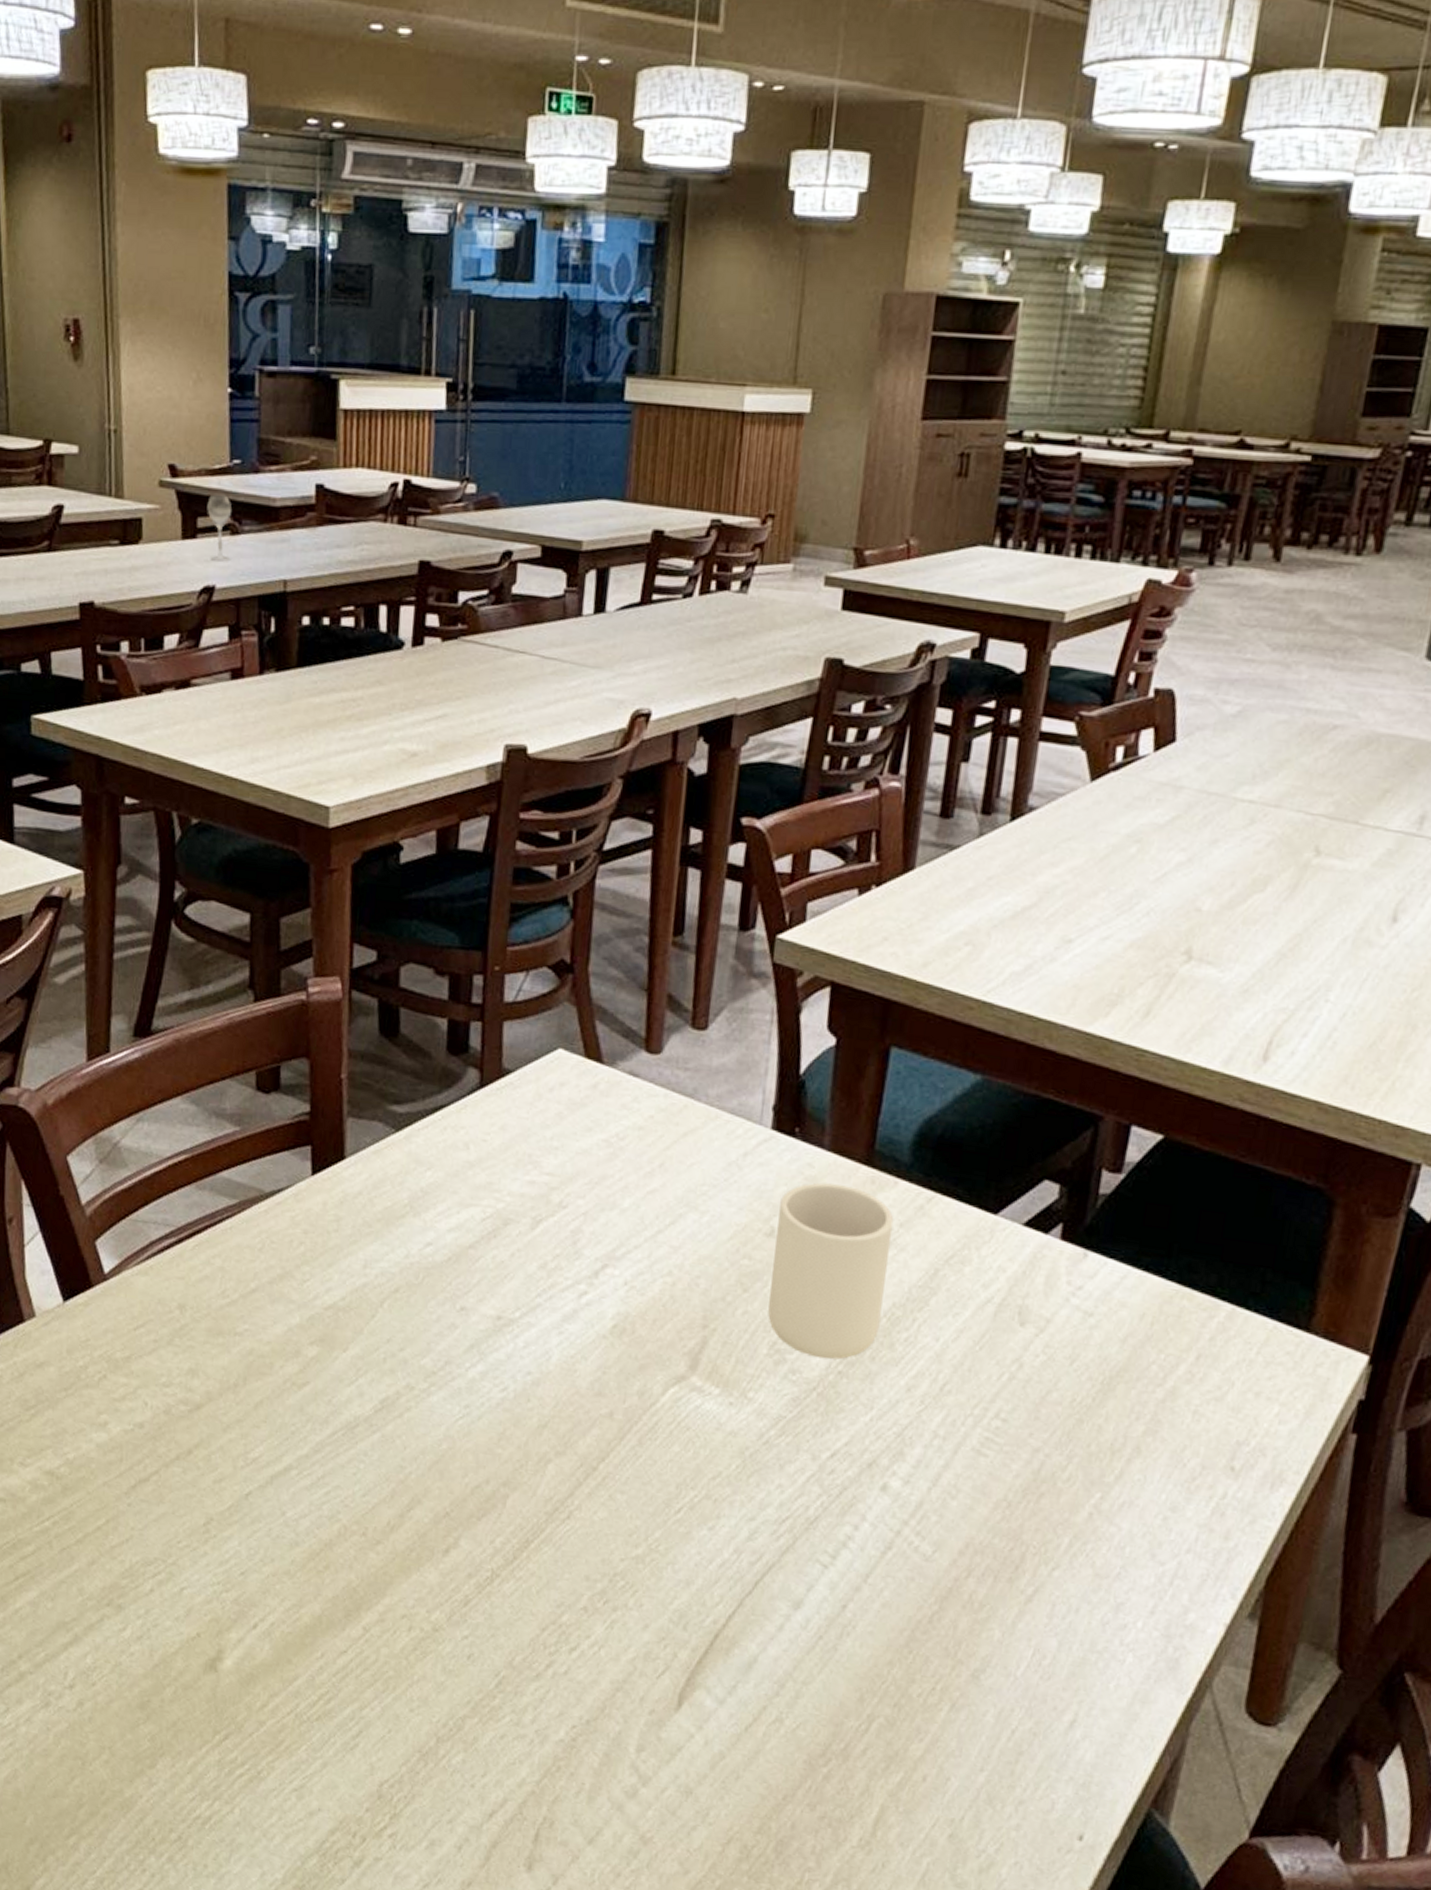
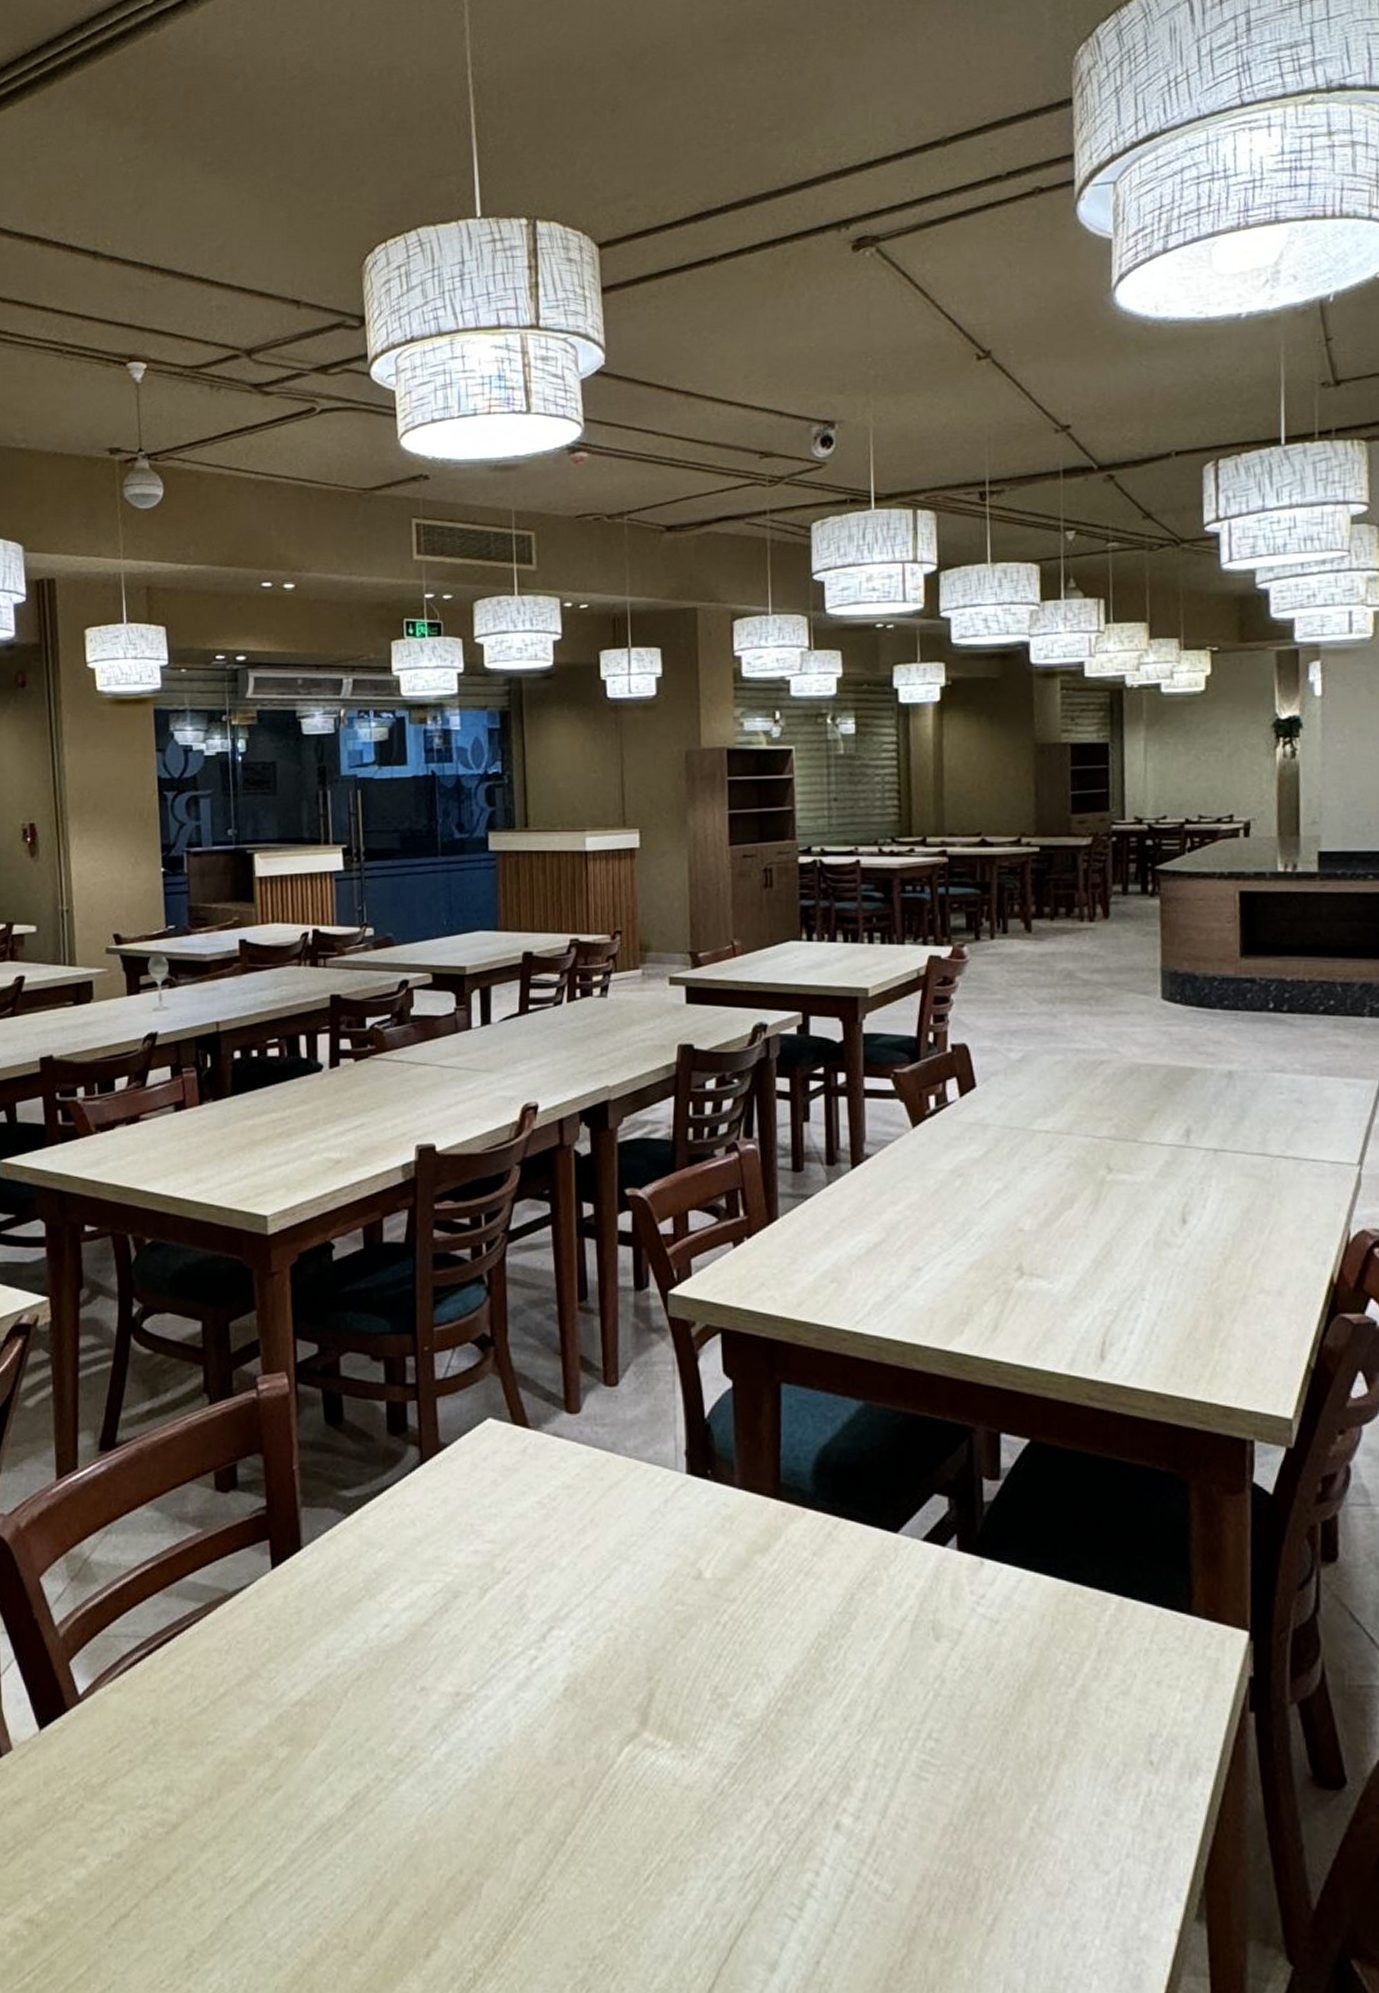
cup: present [768,1182,894,1360] -> none [703,1521,809,1698]

